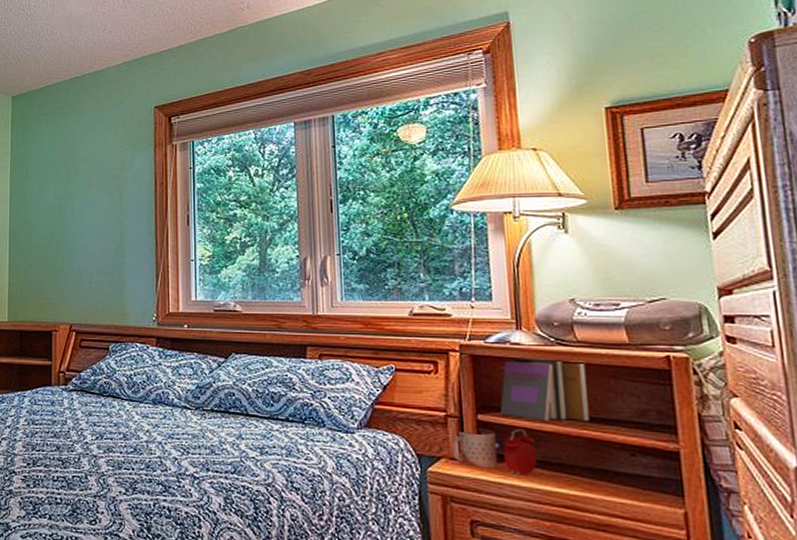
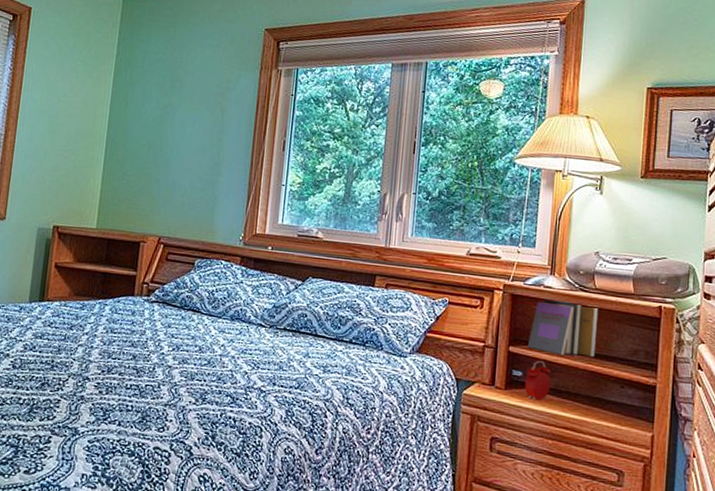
mug: present [453,427,499,469] -> none [486,357,522,394]

